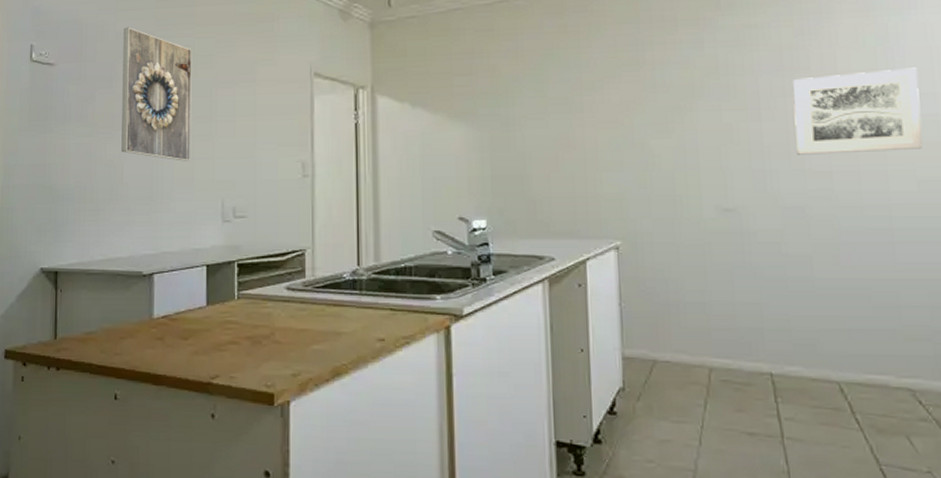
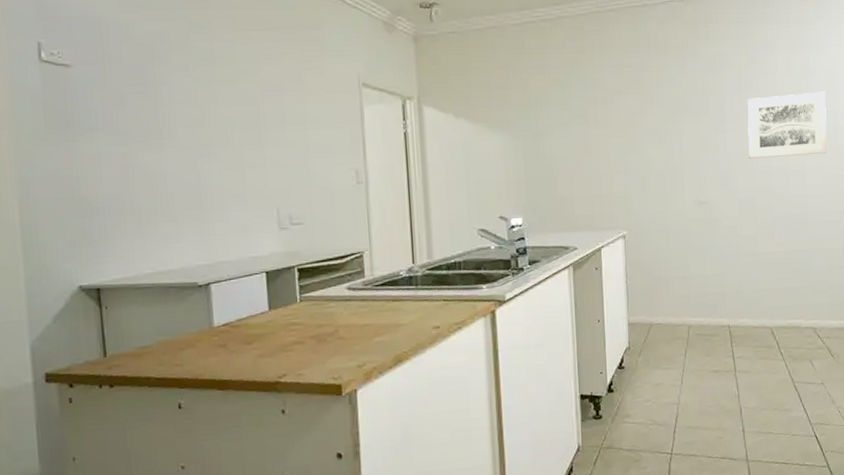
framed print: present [121,27,192,162] -> none [152,28,241,171]

